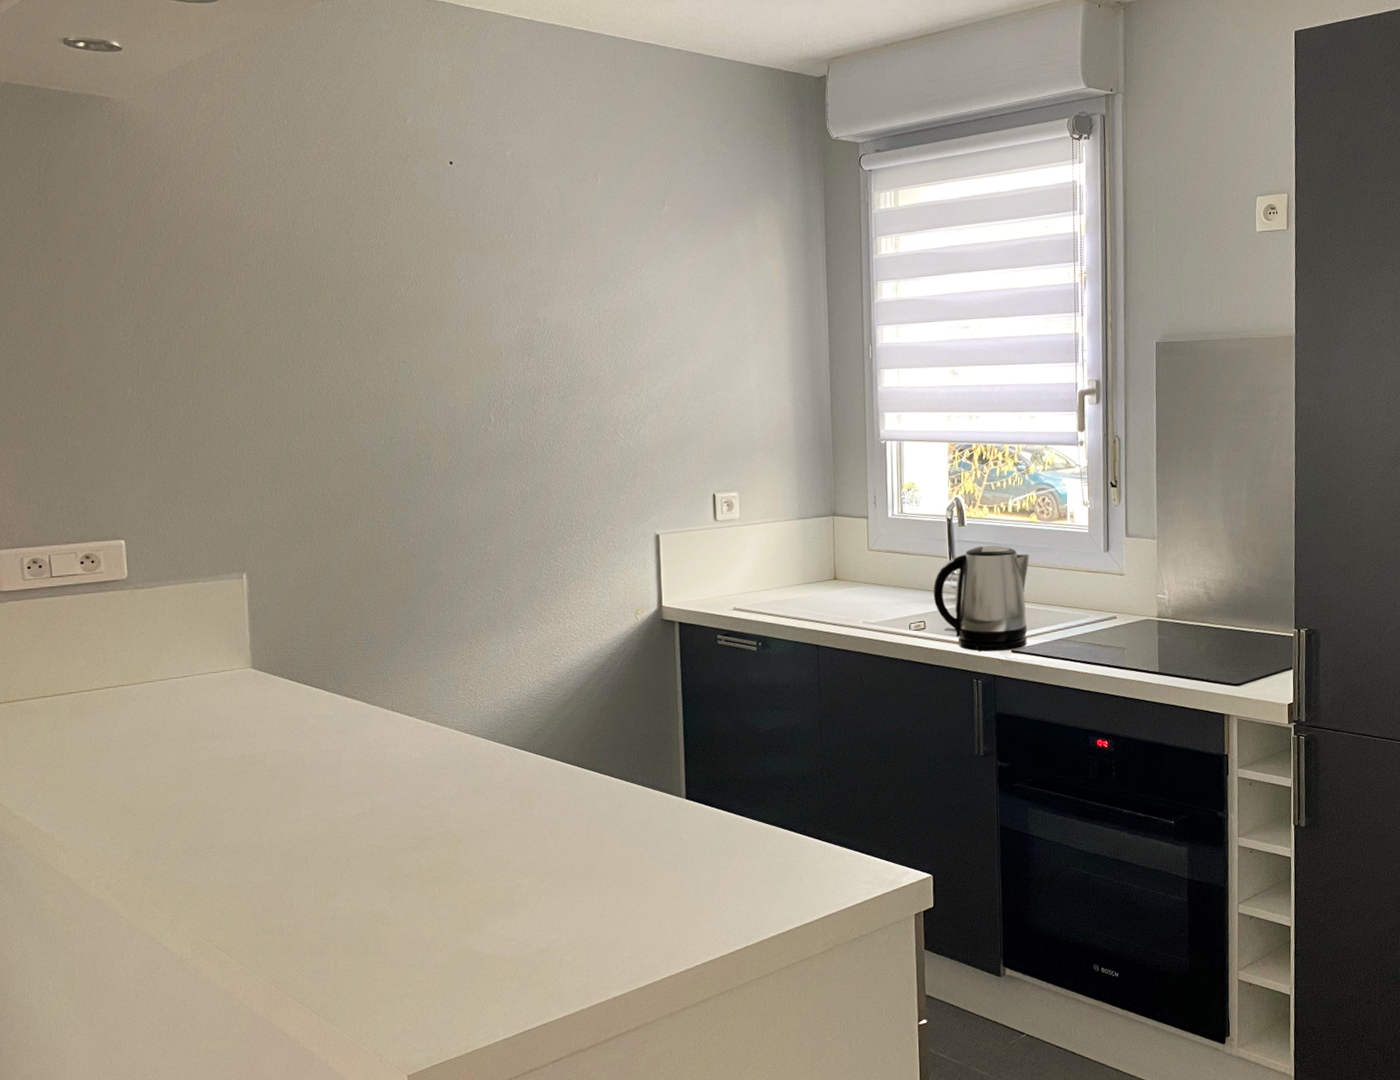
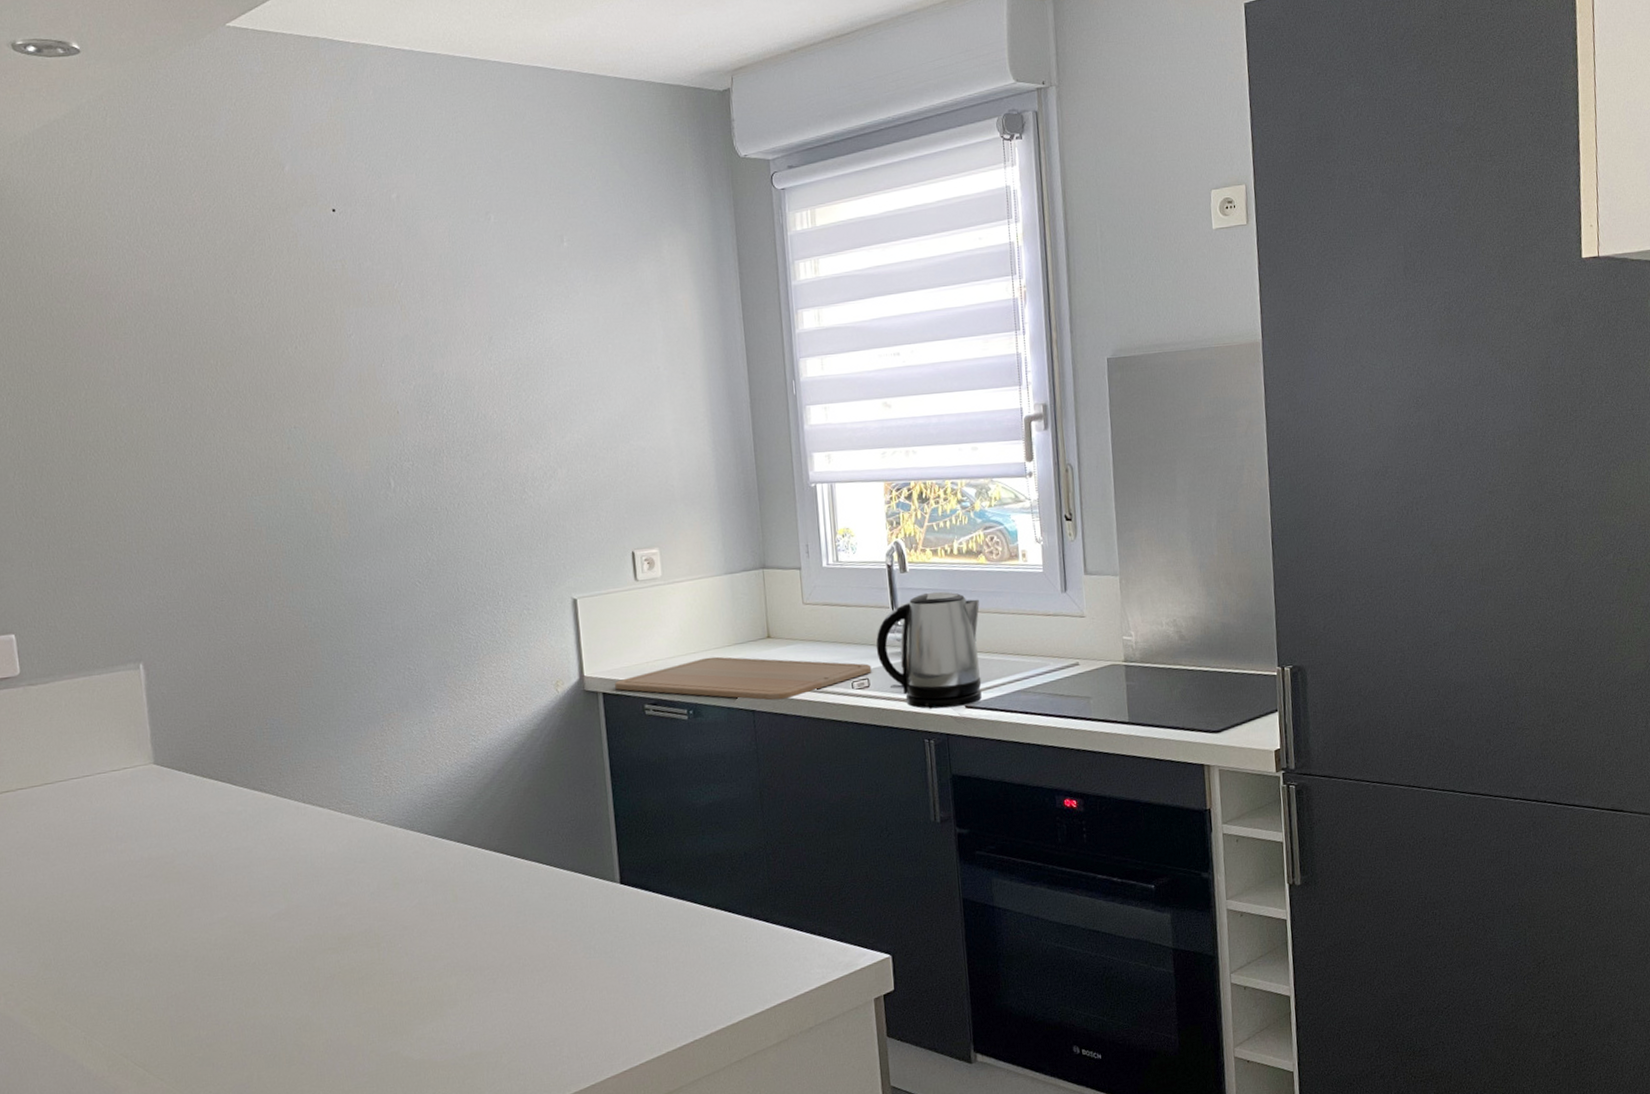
chopping board: none [691,594,928,637] -> present [615,656,872,701]

